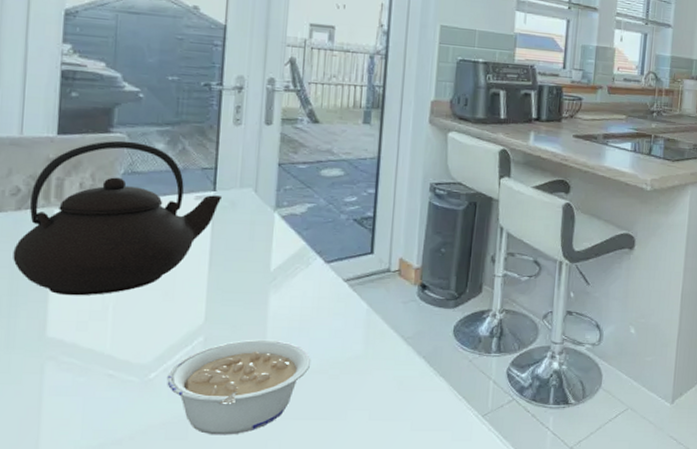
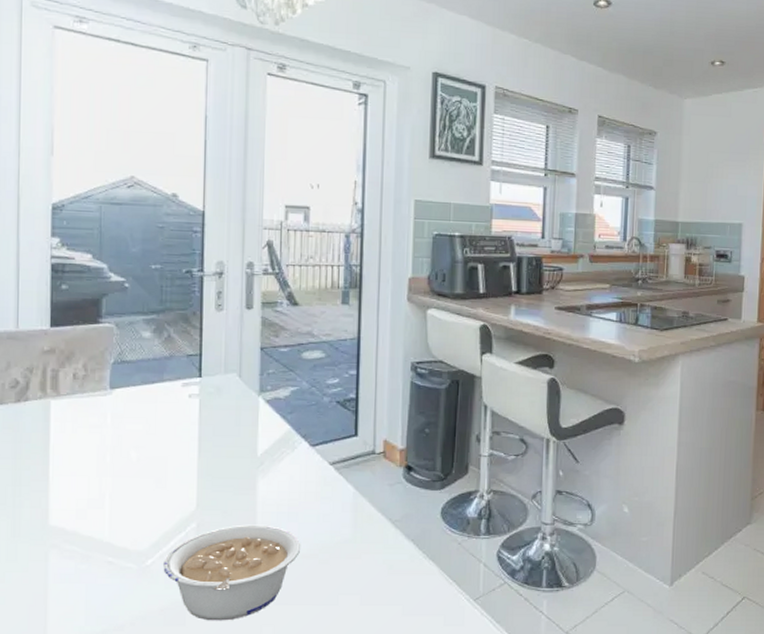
teapot: present [13,140,223,296] -> none [15,330,208,485]

